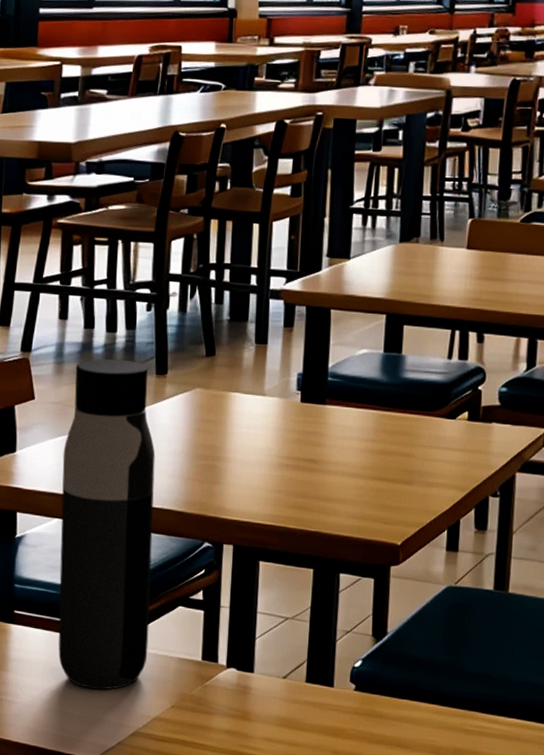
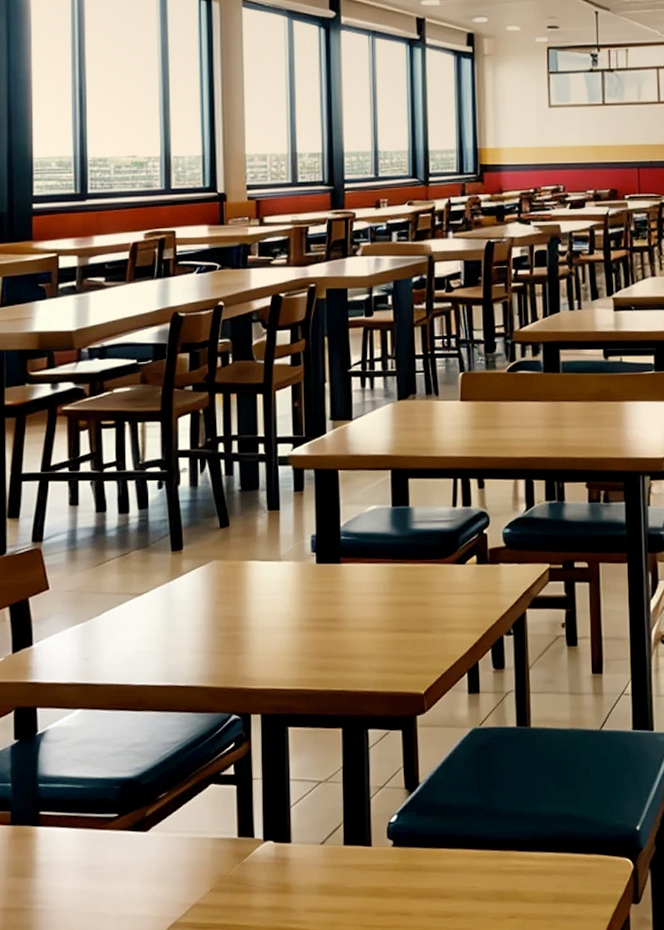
water bottle: present [58,358,156,690] -> none [81,539,182,884]

